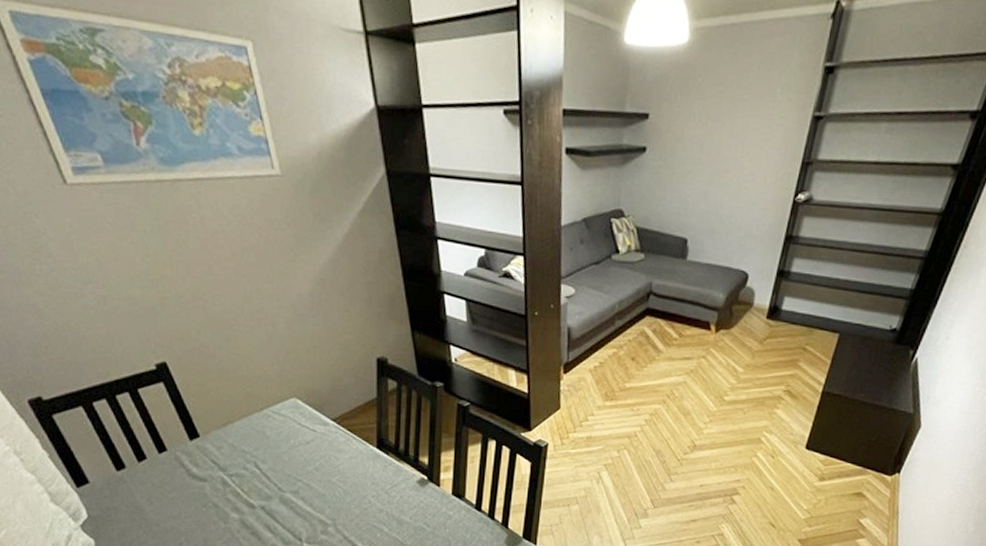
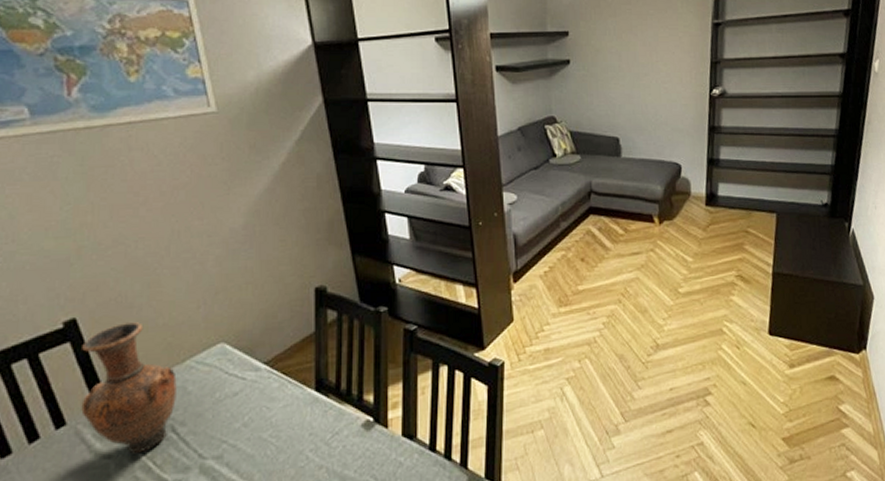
vase: none [174,371,257,481] -> present [81,322,177,454]

